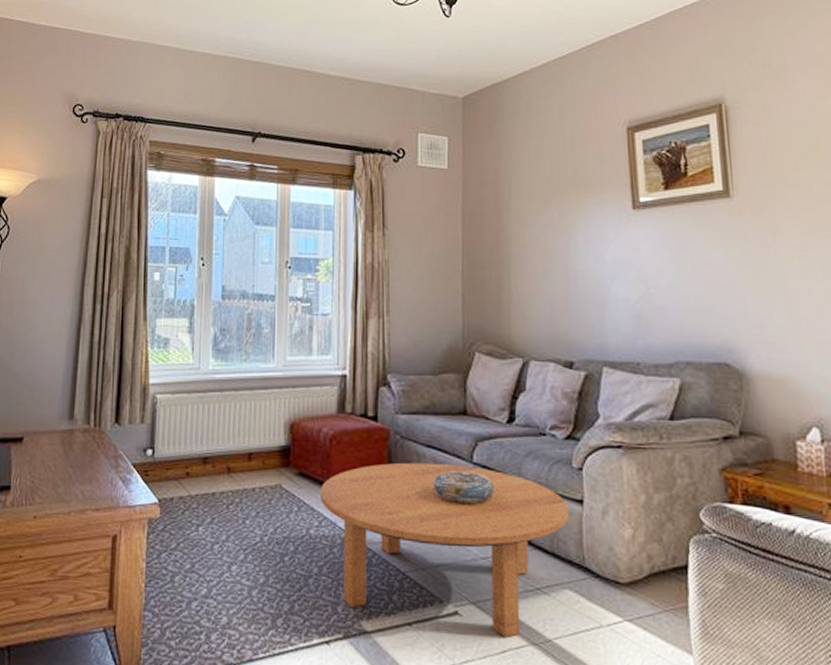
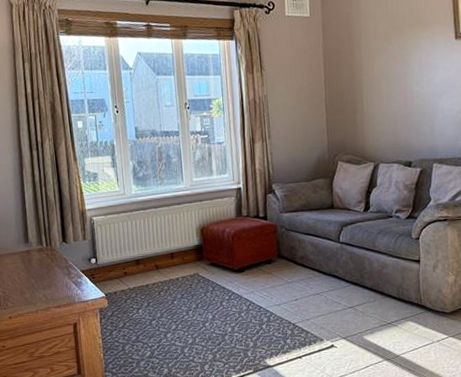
coffee table: present [319,462,570,637] -> none [227,245,410,358]
decorative bowl: present [432,471,496,503] -> none [311,249,357,272]

